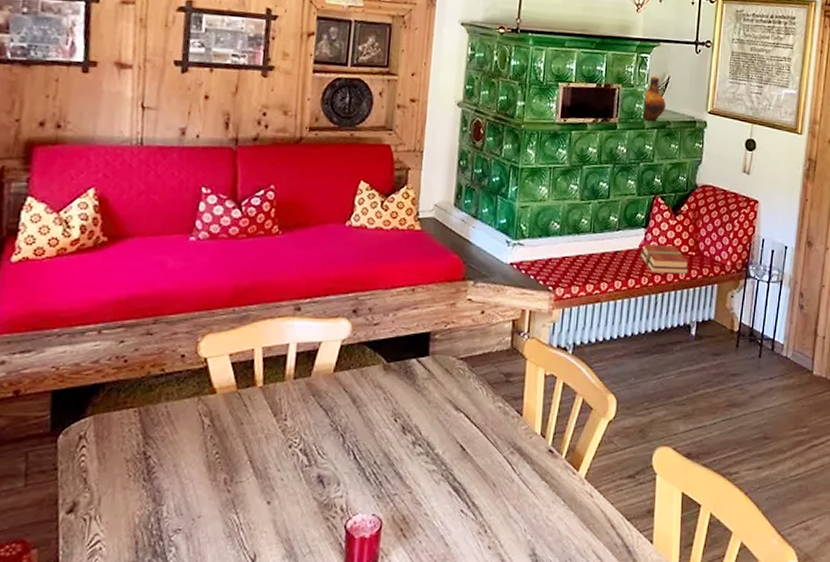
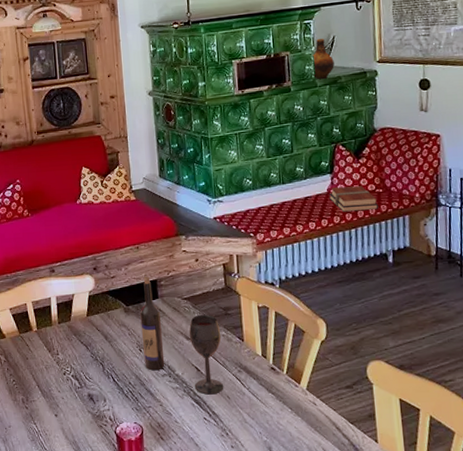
wine bottle: none [398,326,428,448] -> present [140,276,165,371]
wine glass: none [455,379,498,481] -> present [189,314,223,395]

